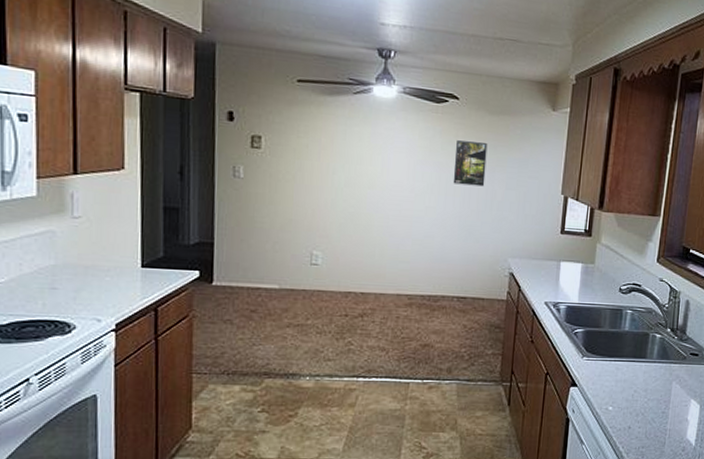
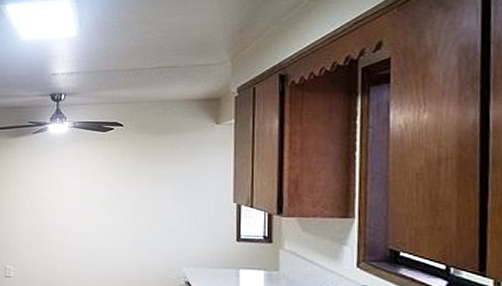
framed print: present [453,140,488,187] -> none [122,162,153,201]

